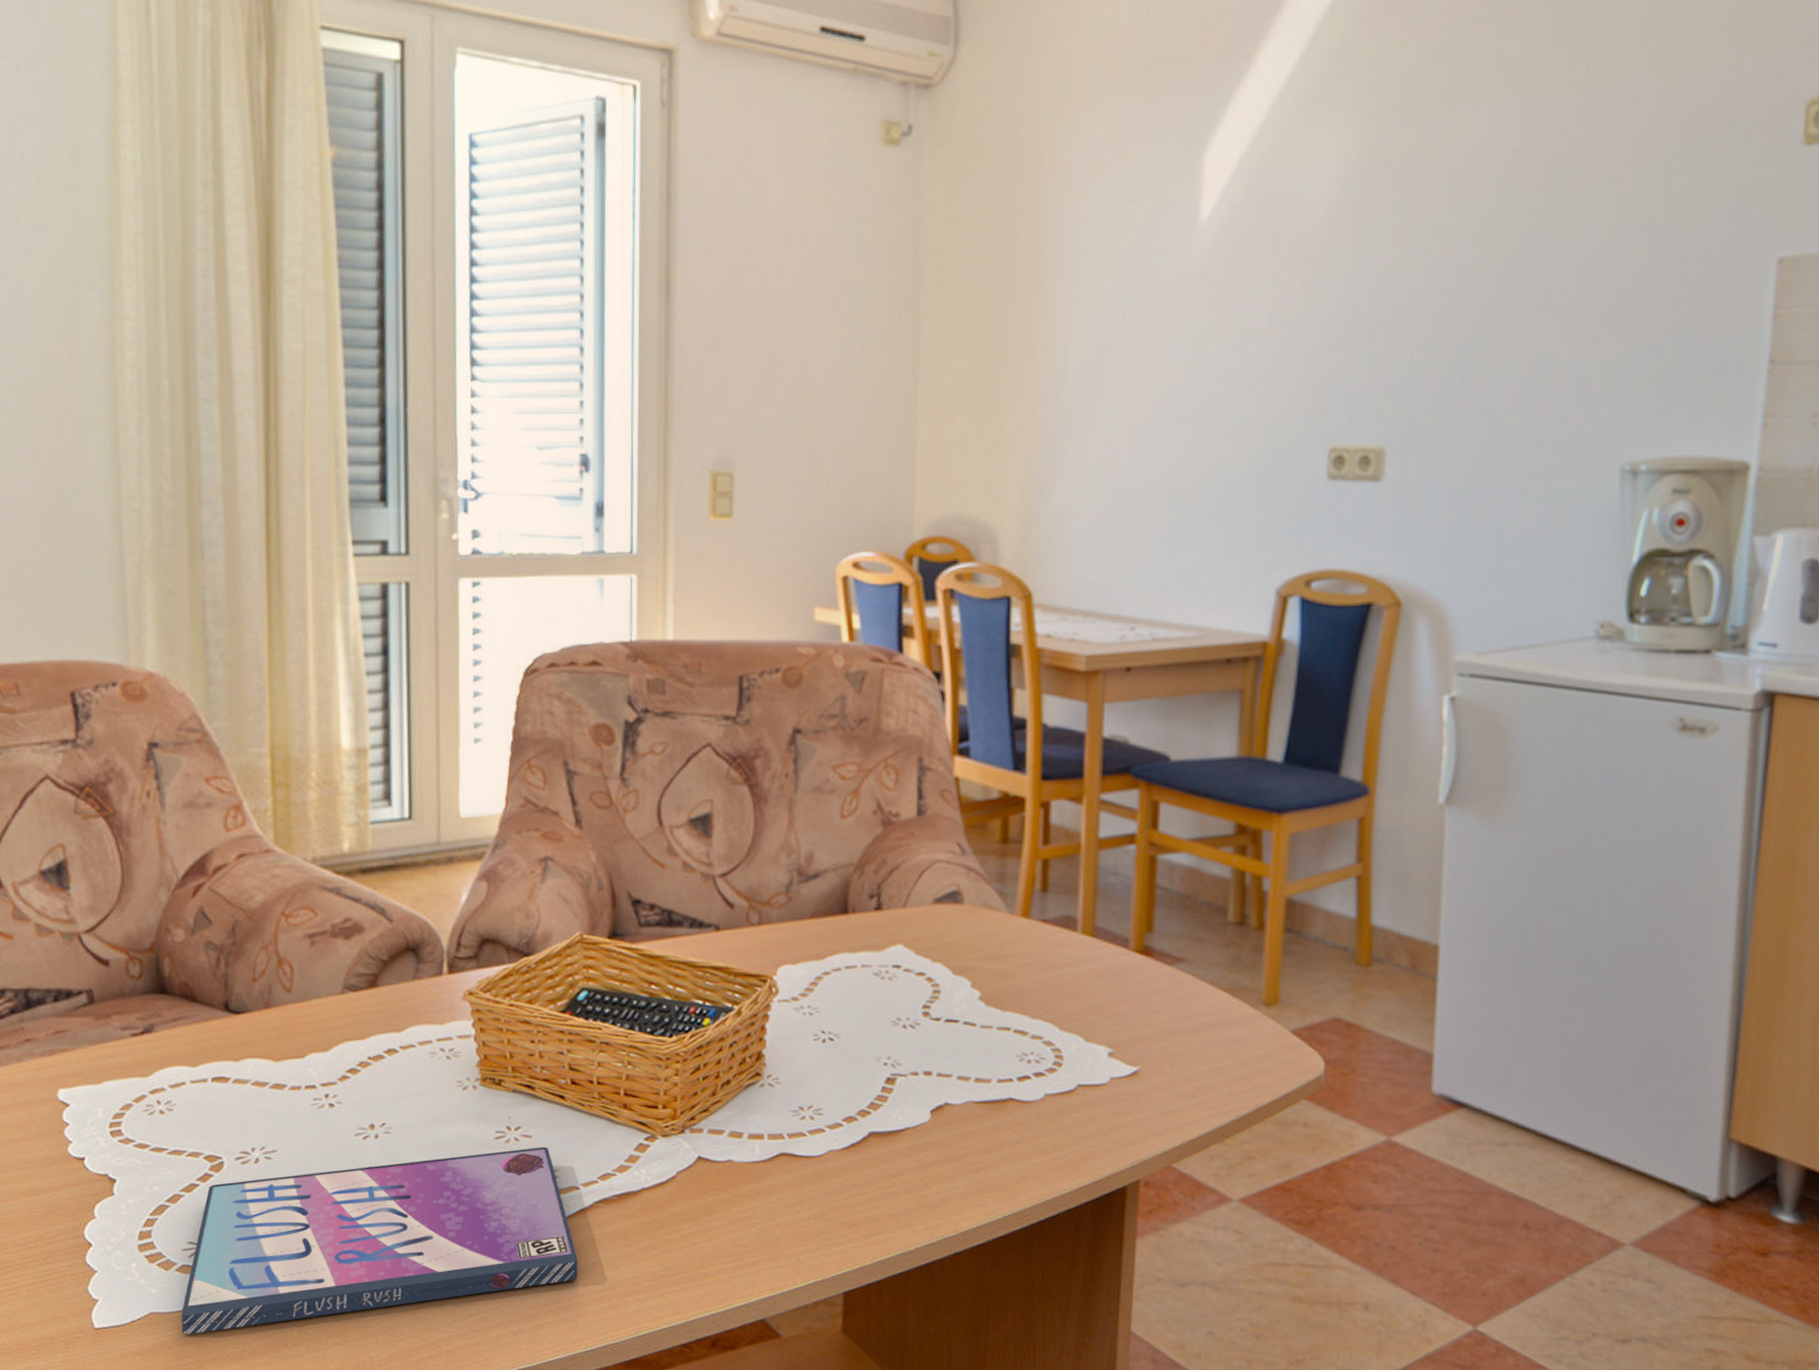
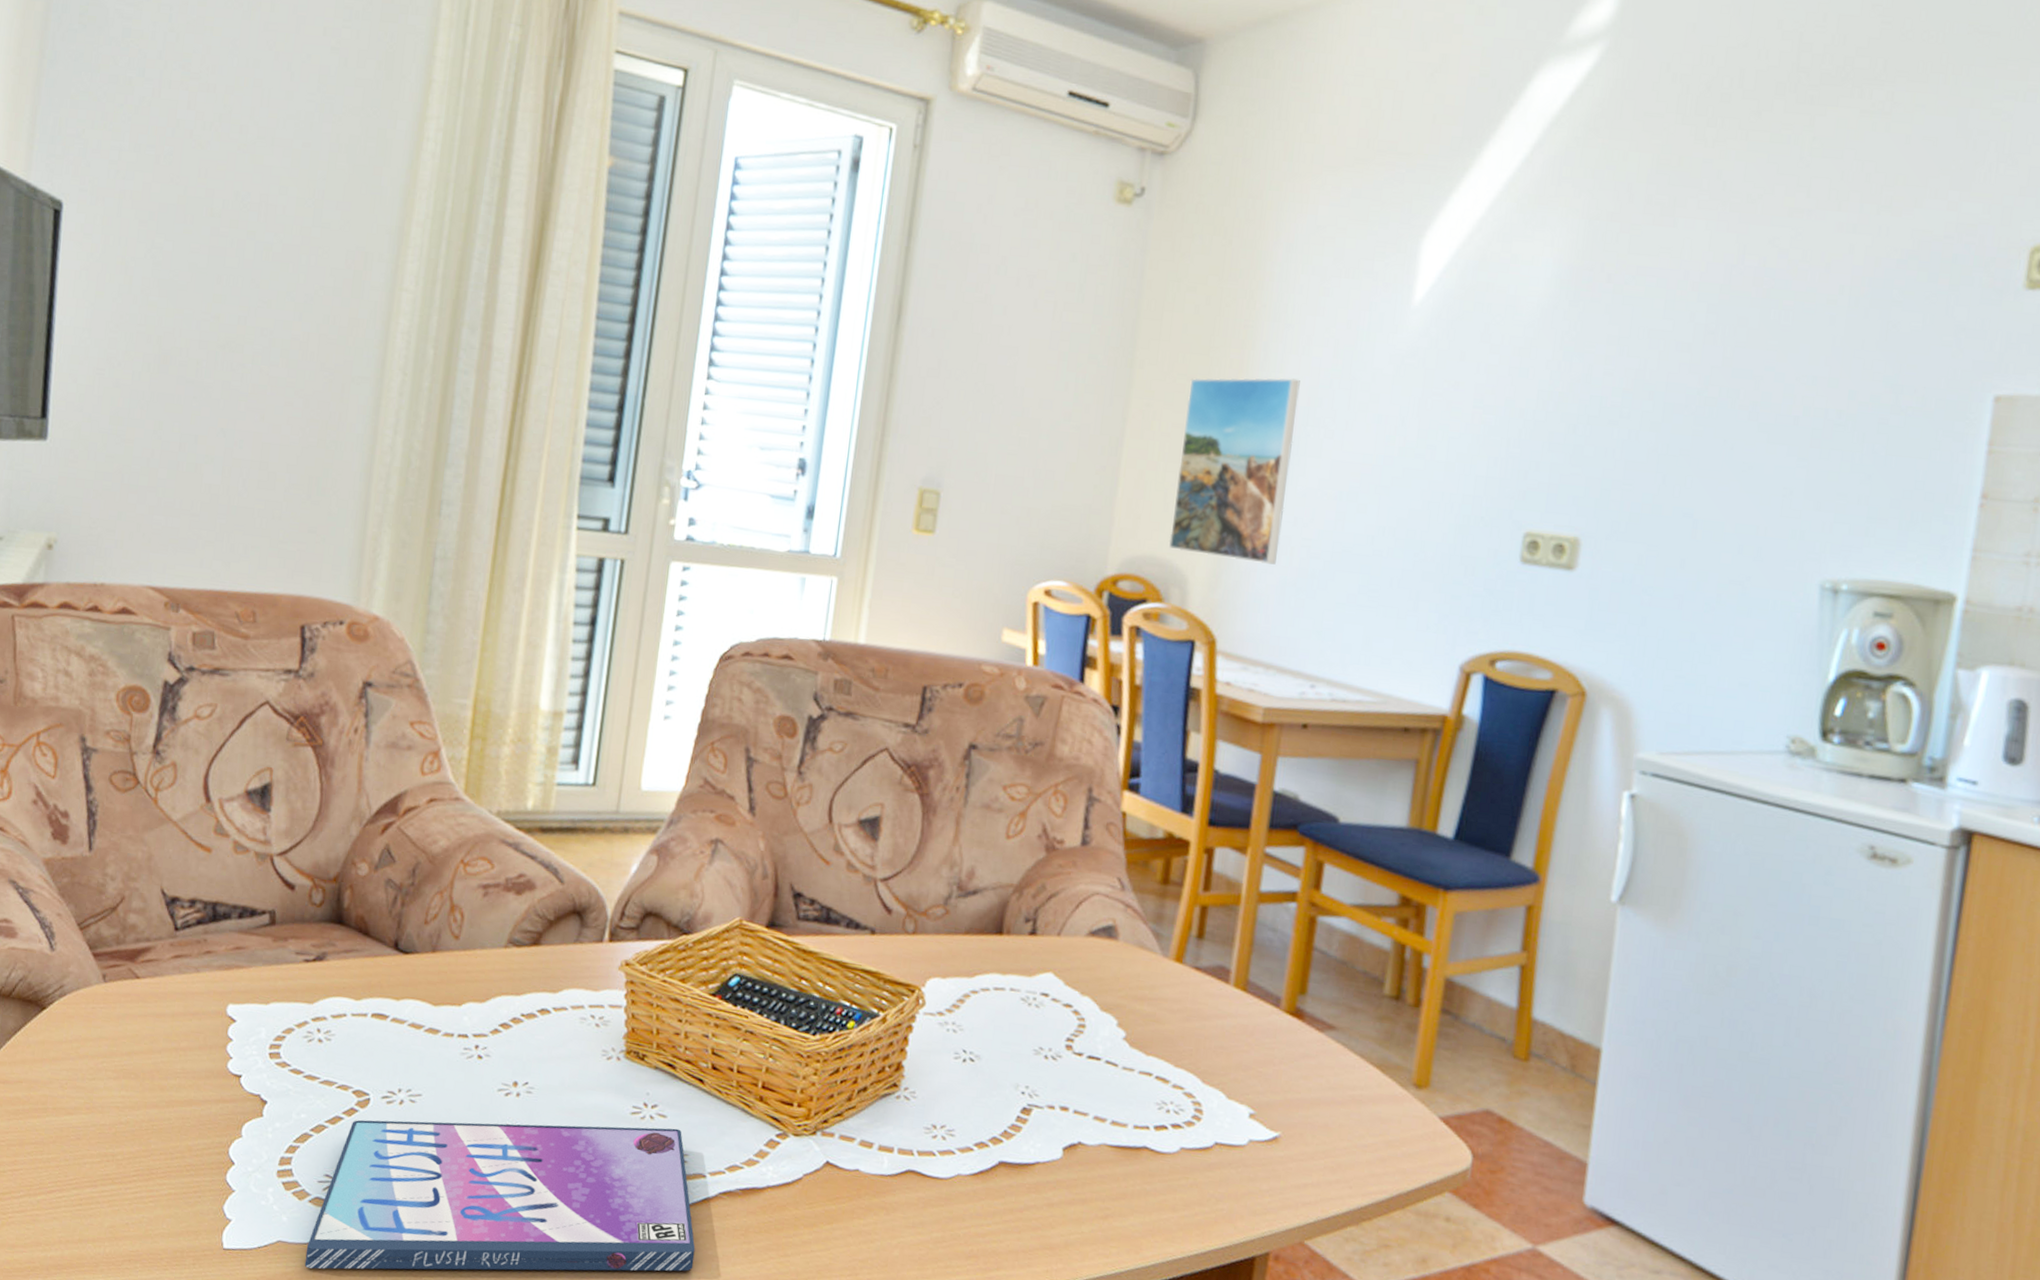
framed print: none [974,314,1092,510] -> present [1168,377,1300,565]

